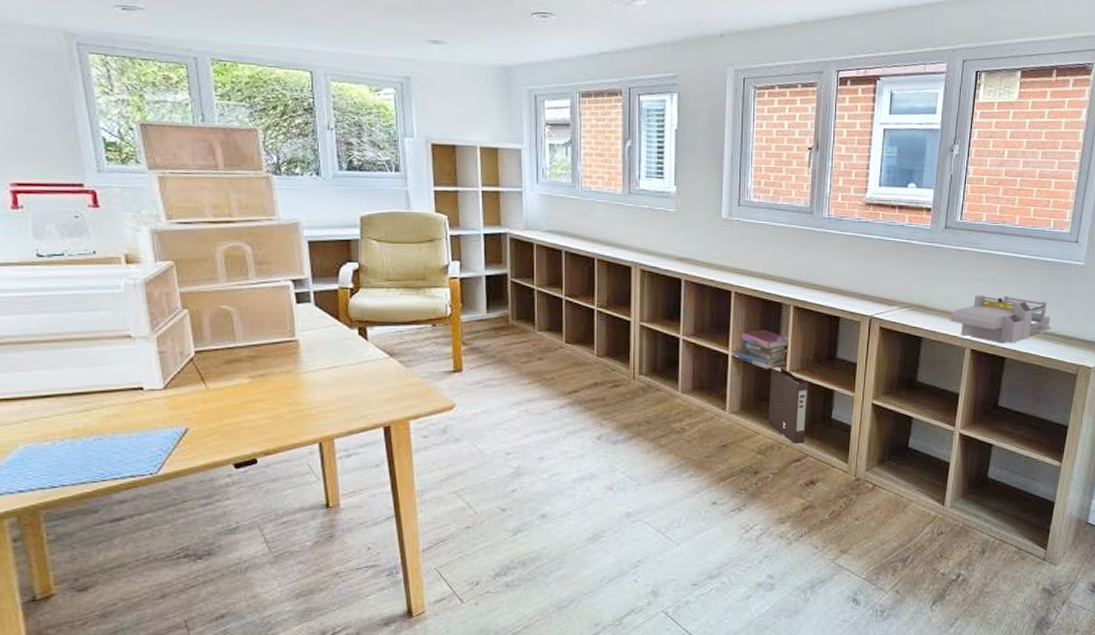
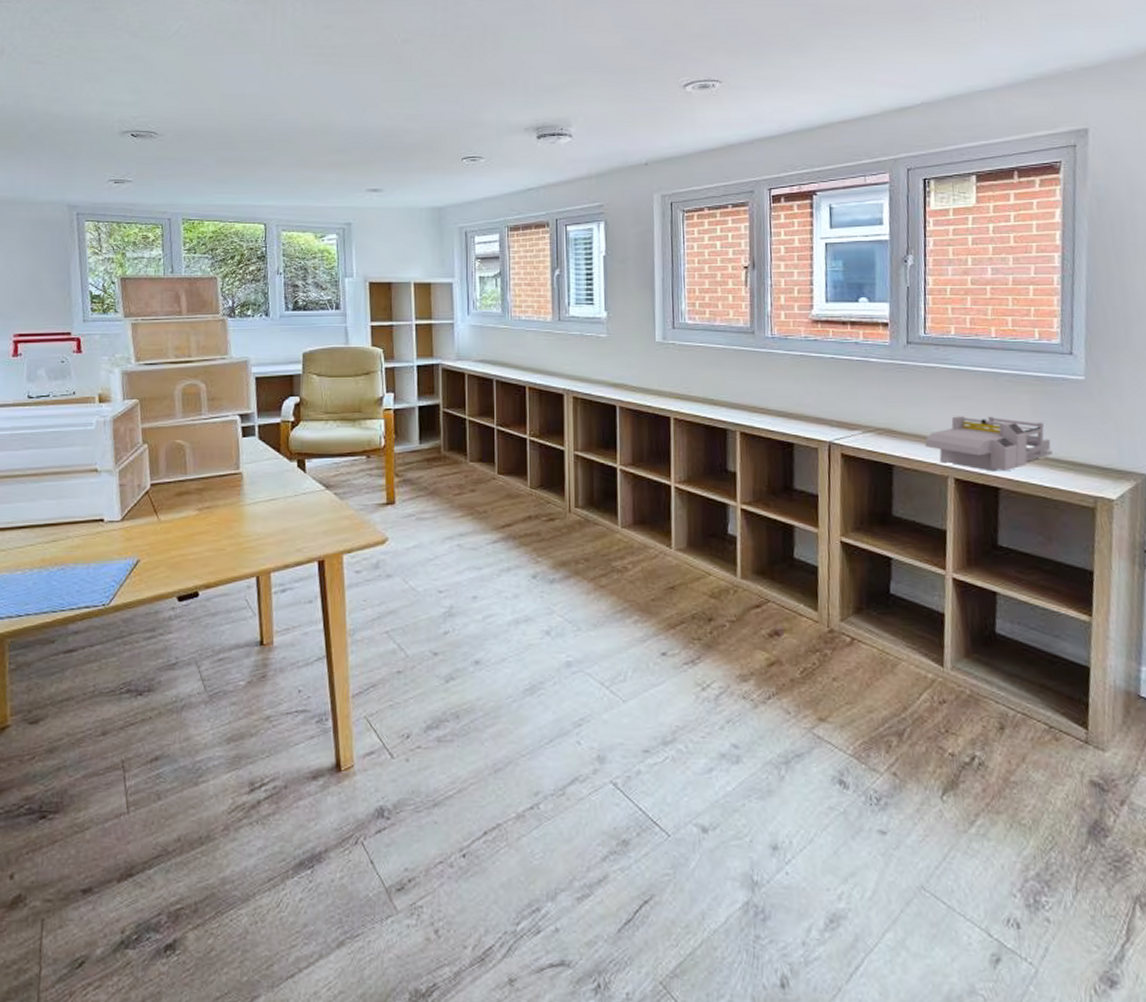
books: present [733,330,790,369] -> none [675,458,739,501]
binder: present [768,366,809,444] -> none [719,498,765,587]

